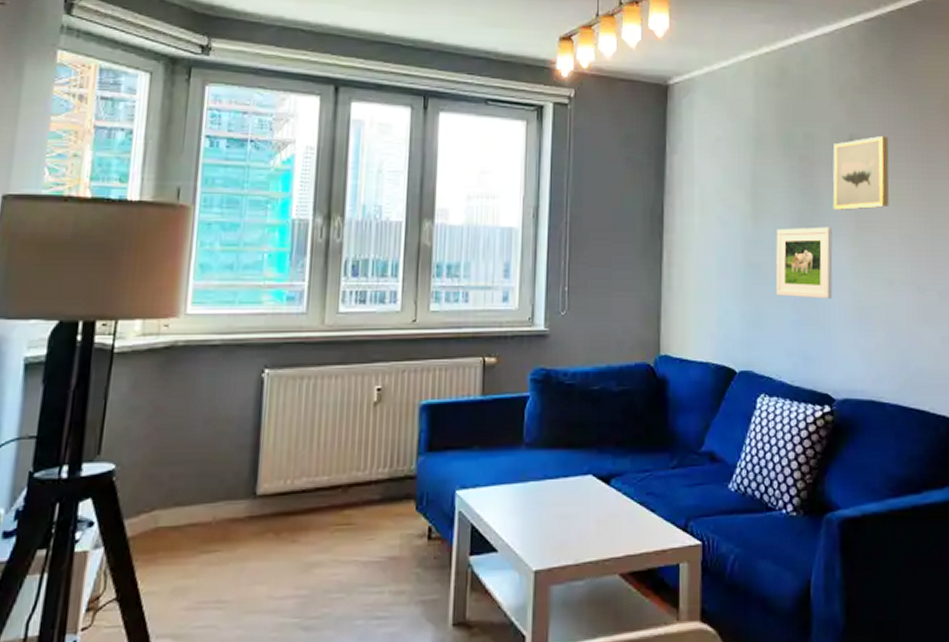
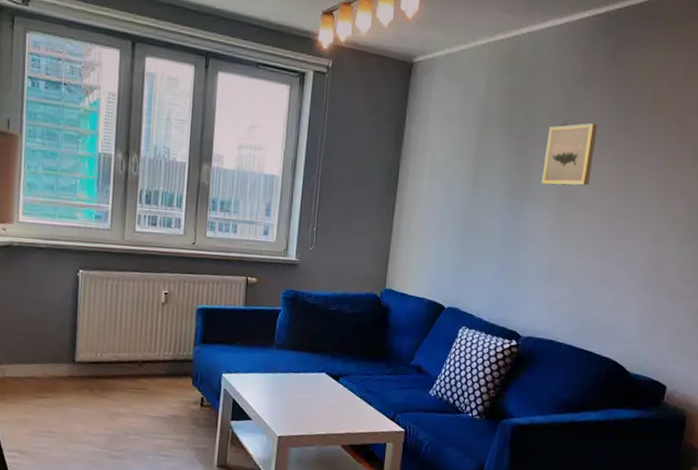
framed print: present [775,227,833,298] -> none [484,196,538,257]

